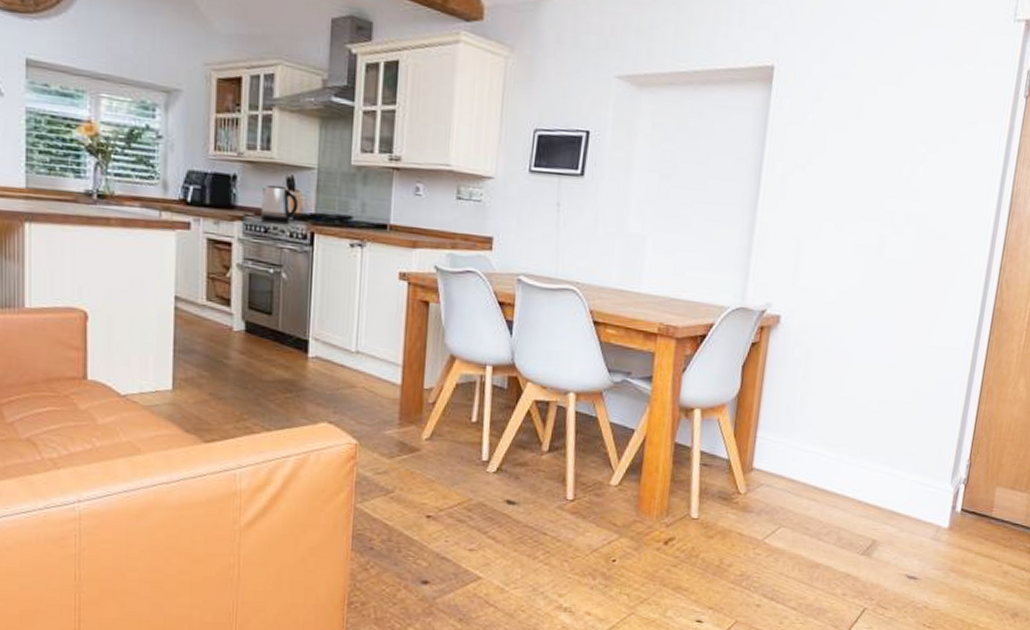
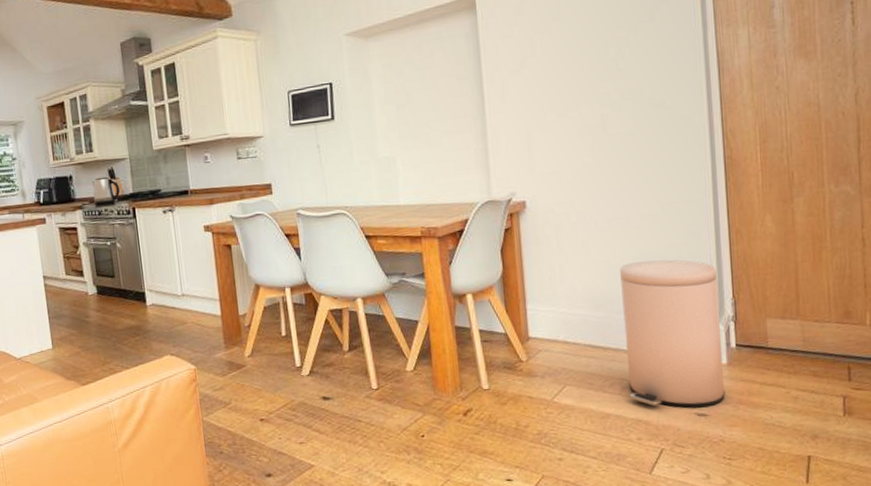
pedal bin: none [844,404,960,570] -> present [620,259,725,409]

